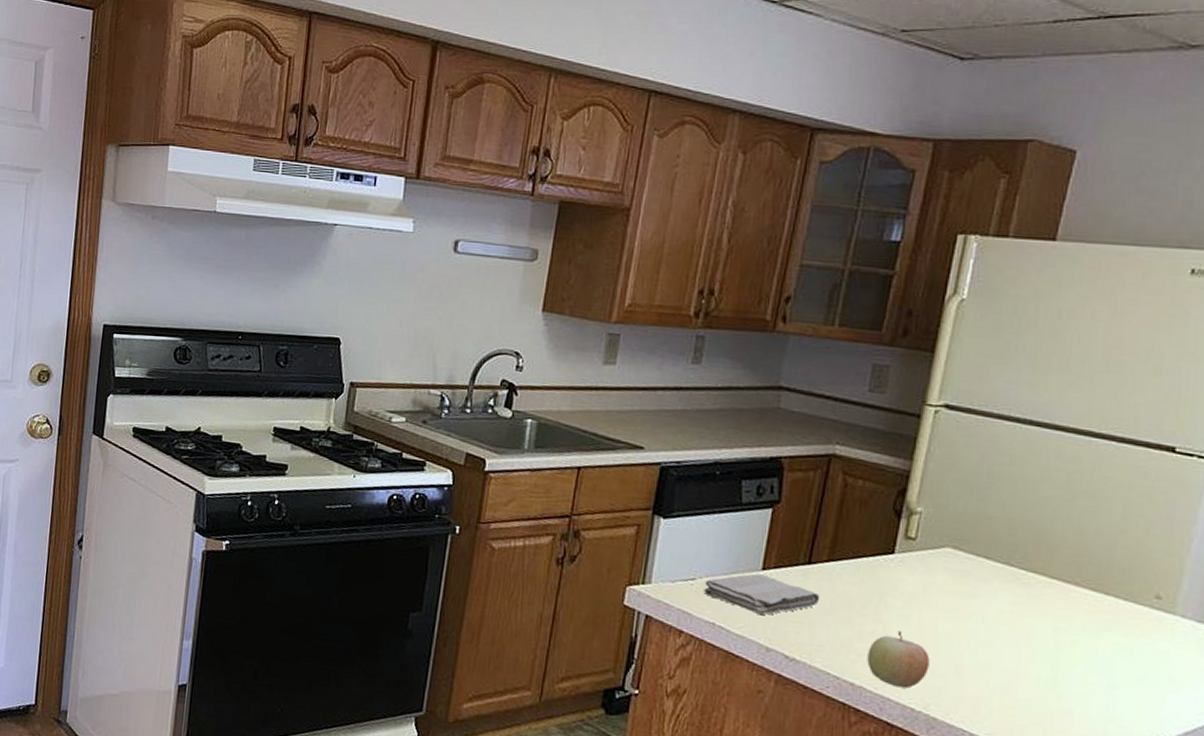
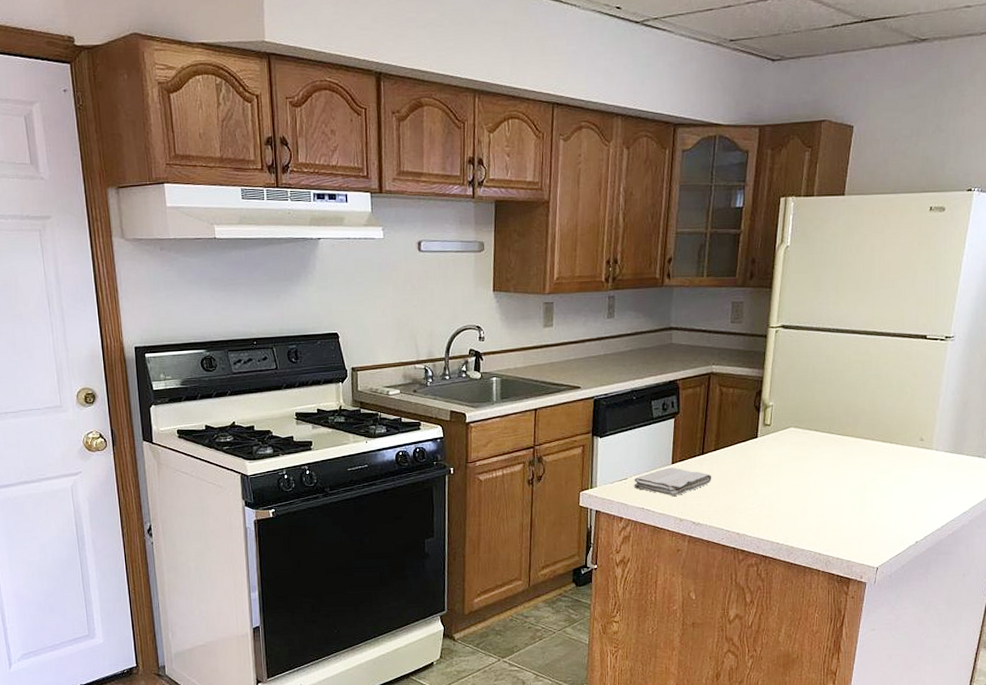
fruit: present [867,630,930,689] -> none [746,491,786,530]

